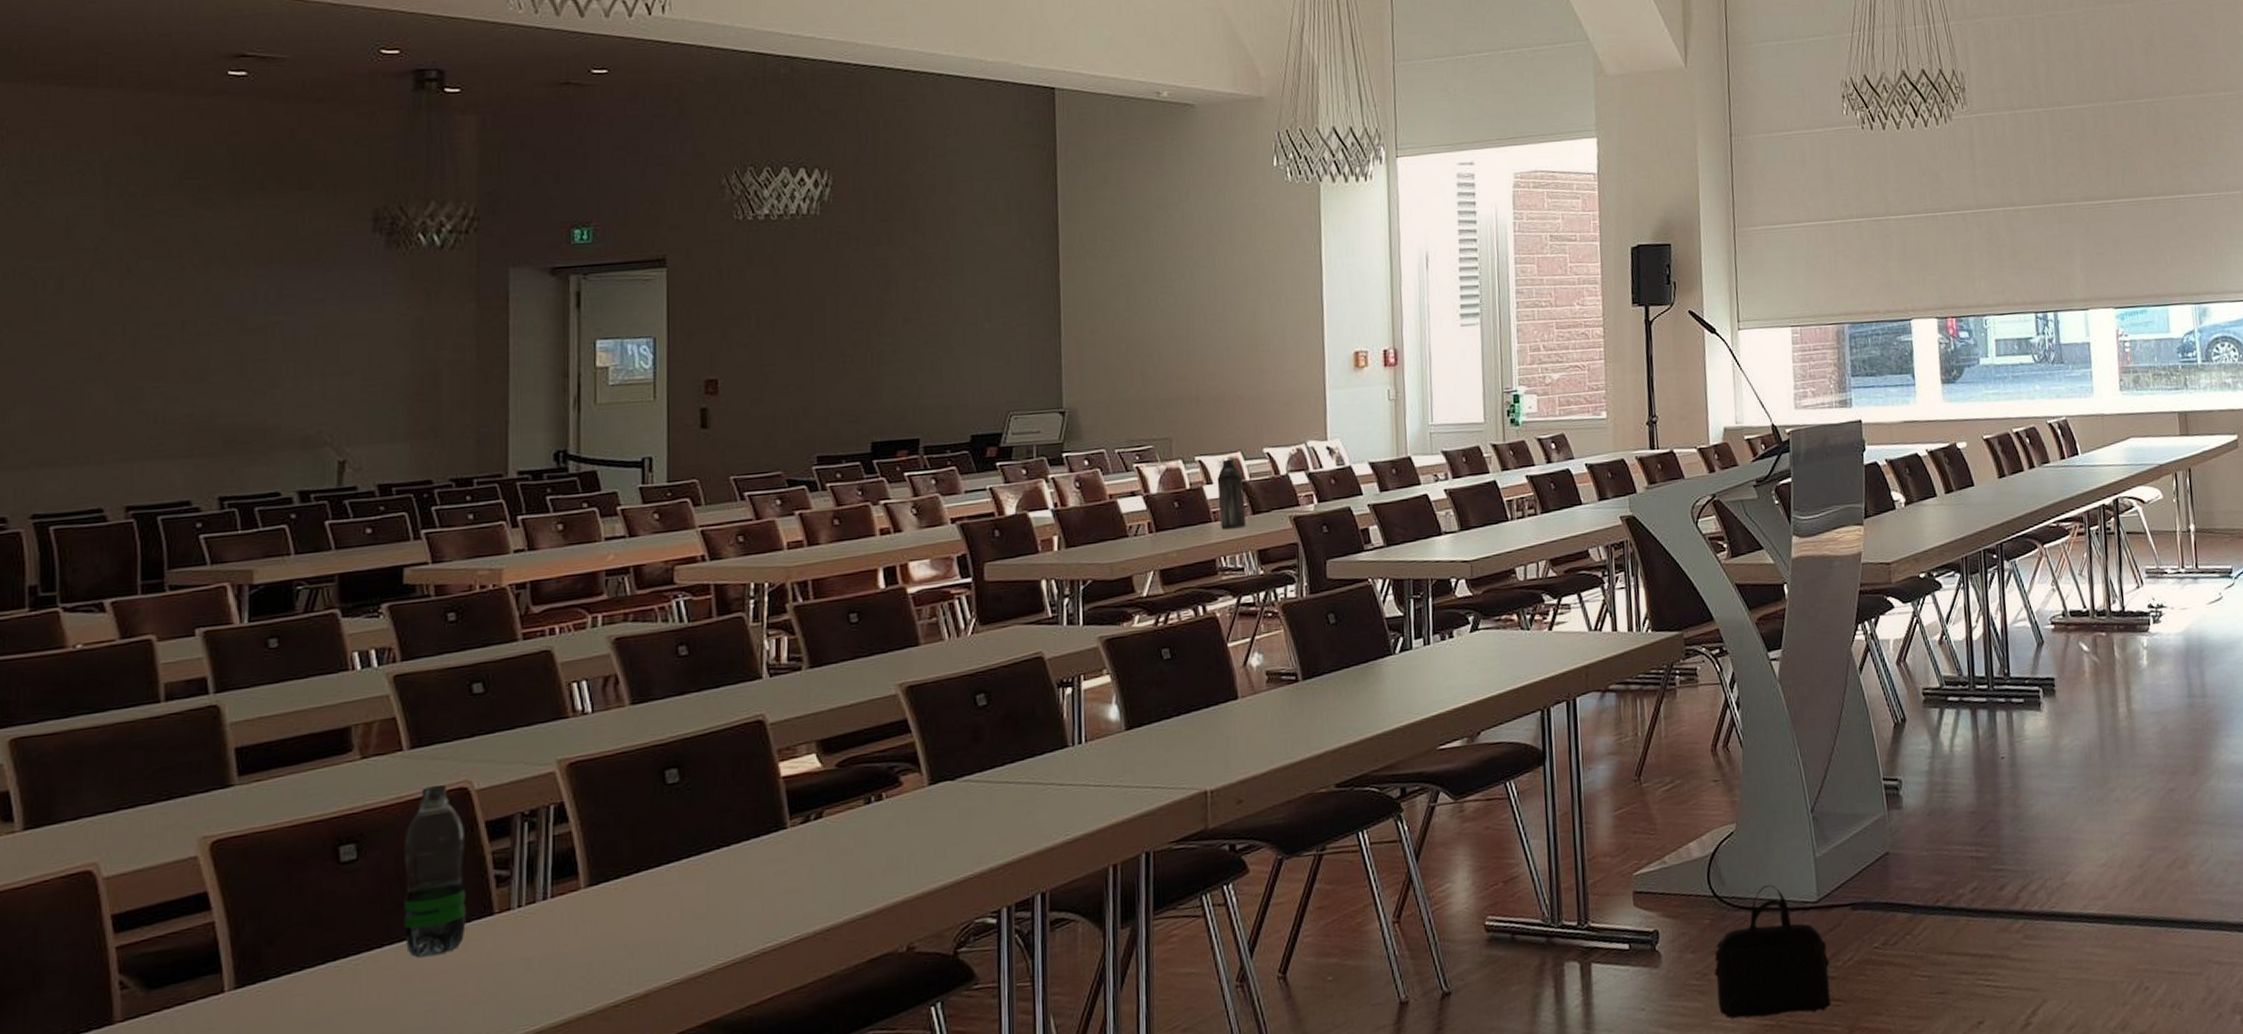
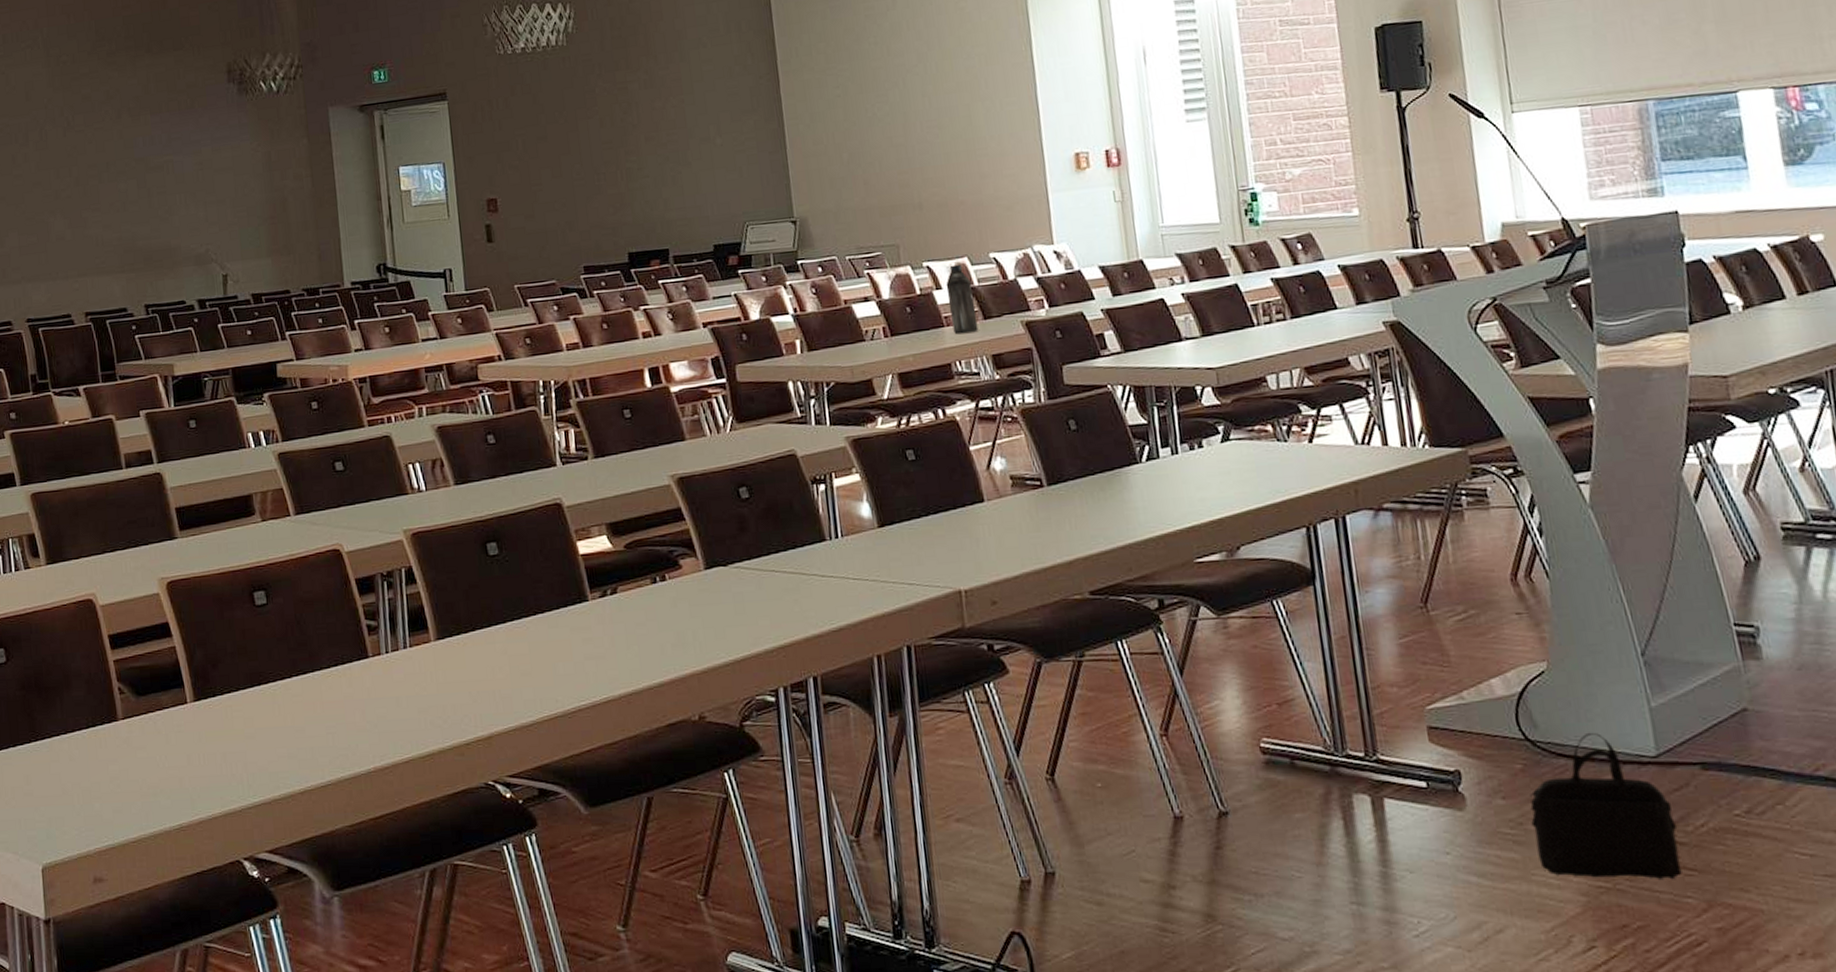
bottle: present [404,784,466,958] -> none [298,545,350,689]

